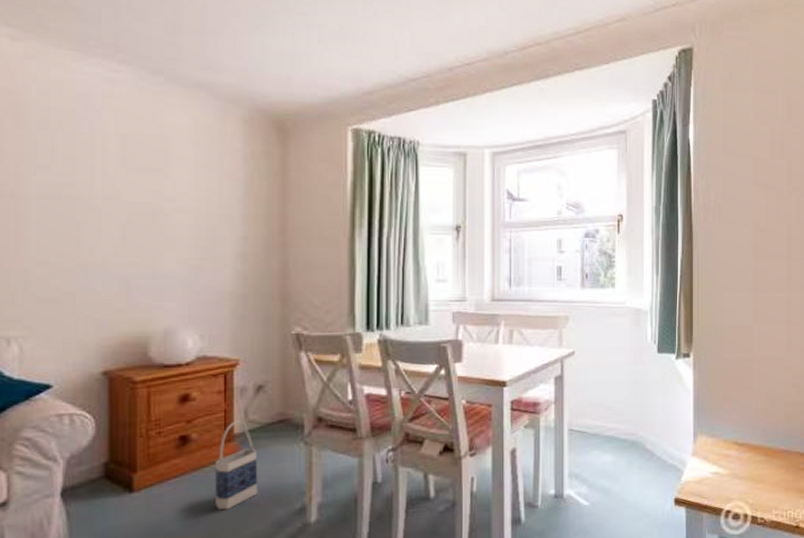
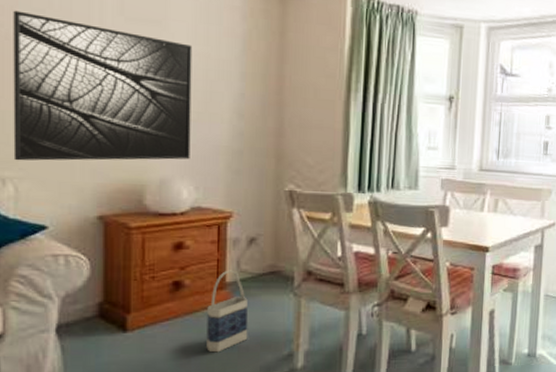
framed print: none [18,168,195,320] -> present [13,10,193,161]

